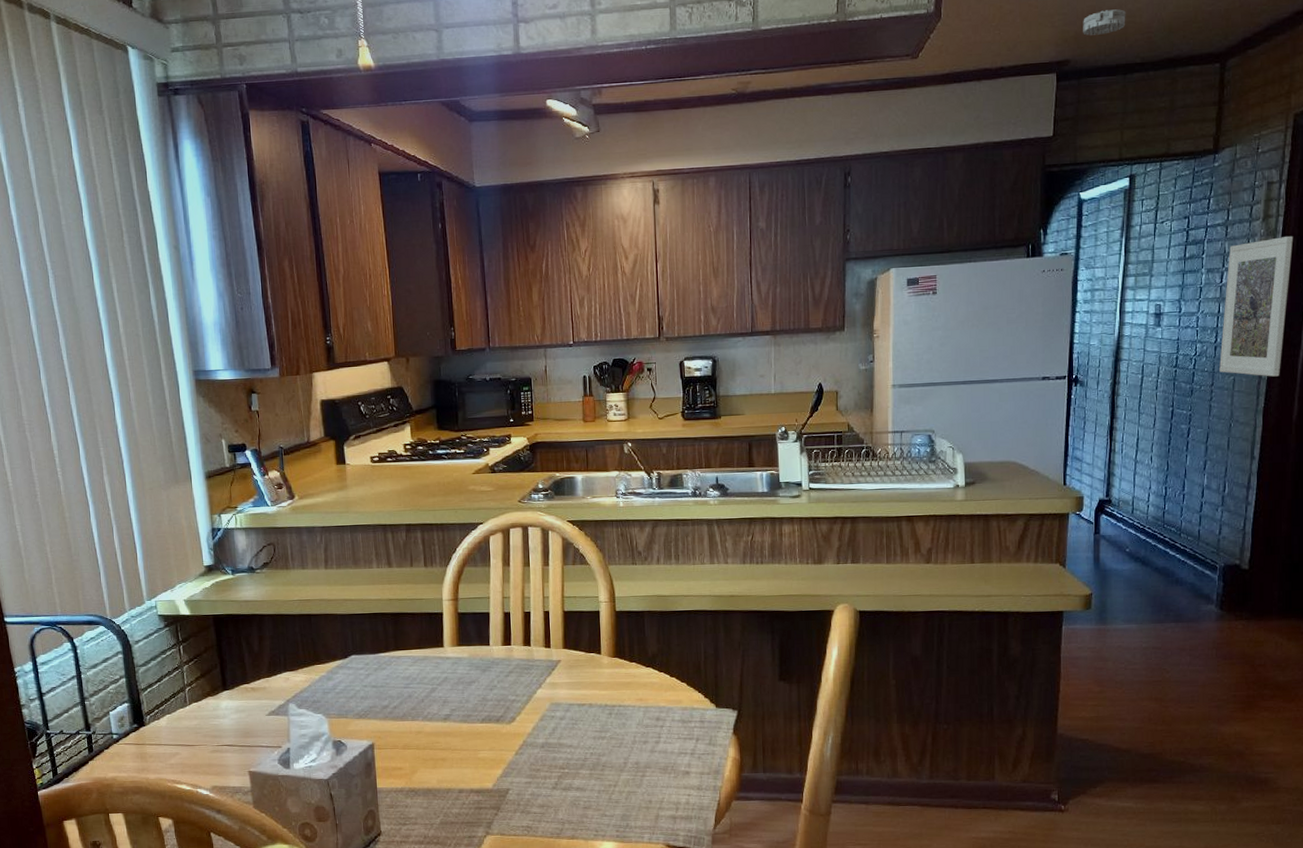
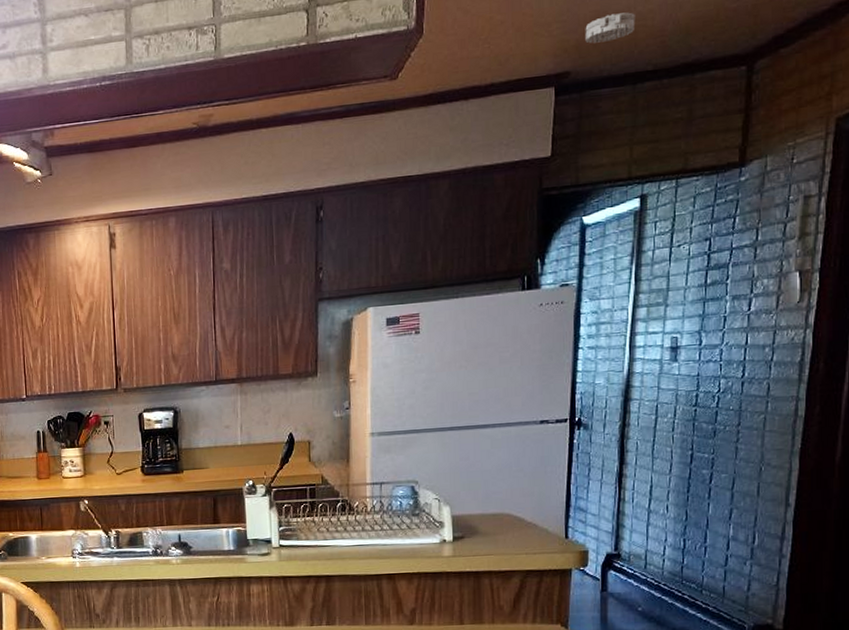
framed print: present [1219,236,1294,377] -> none [747,256,836,414]

